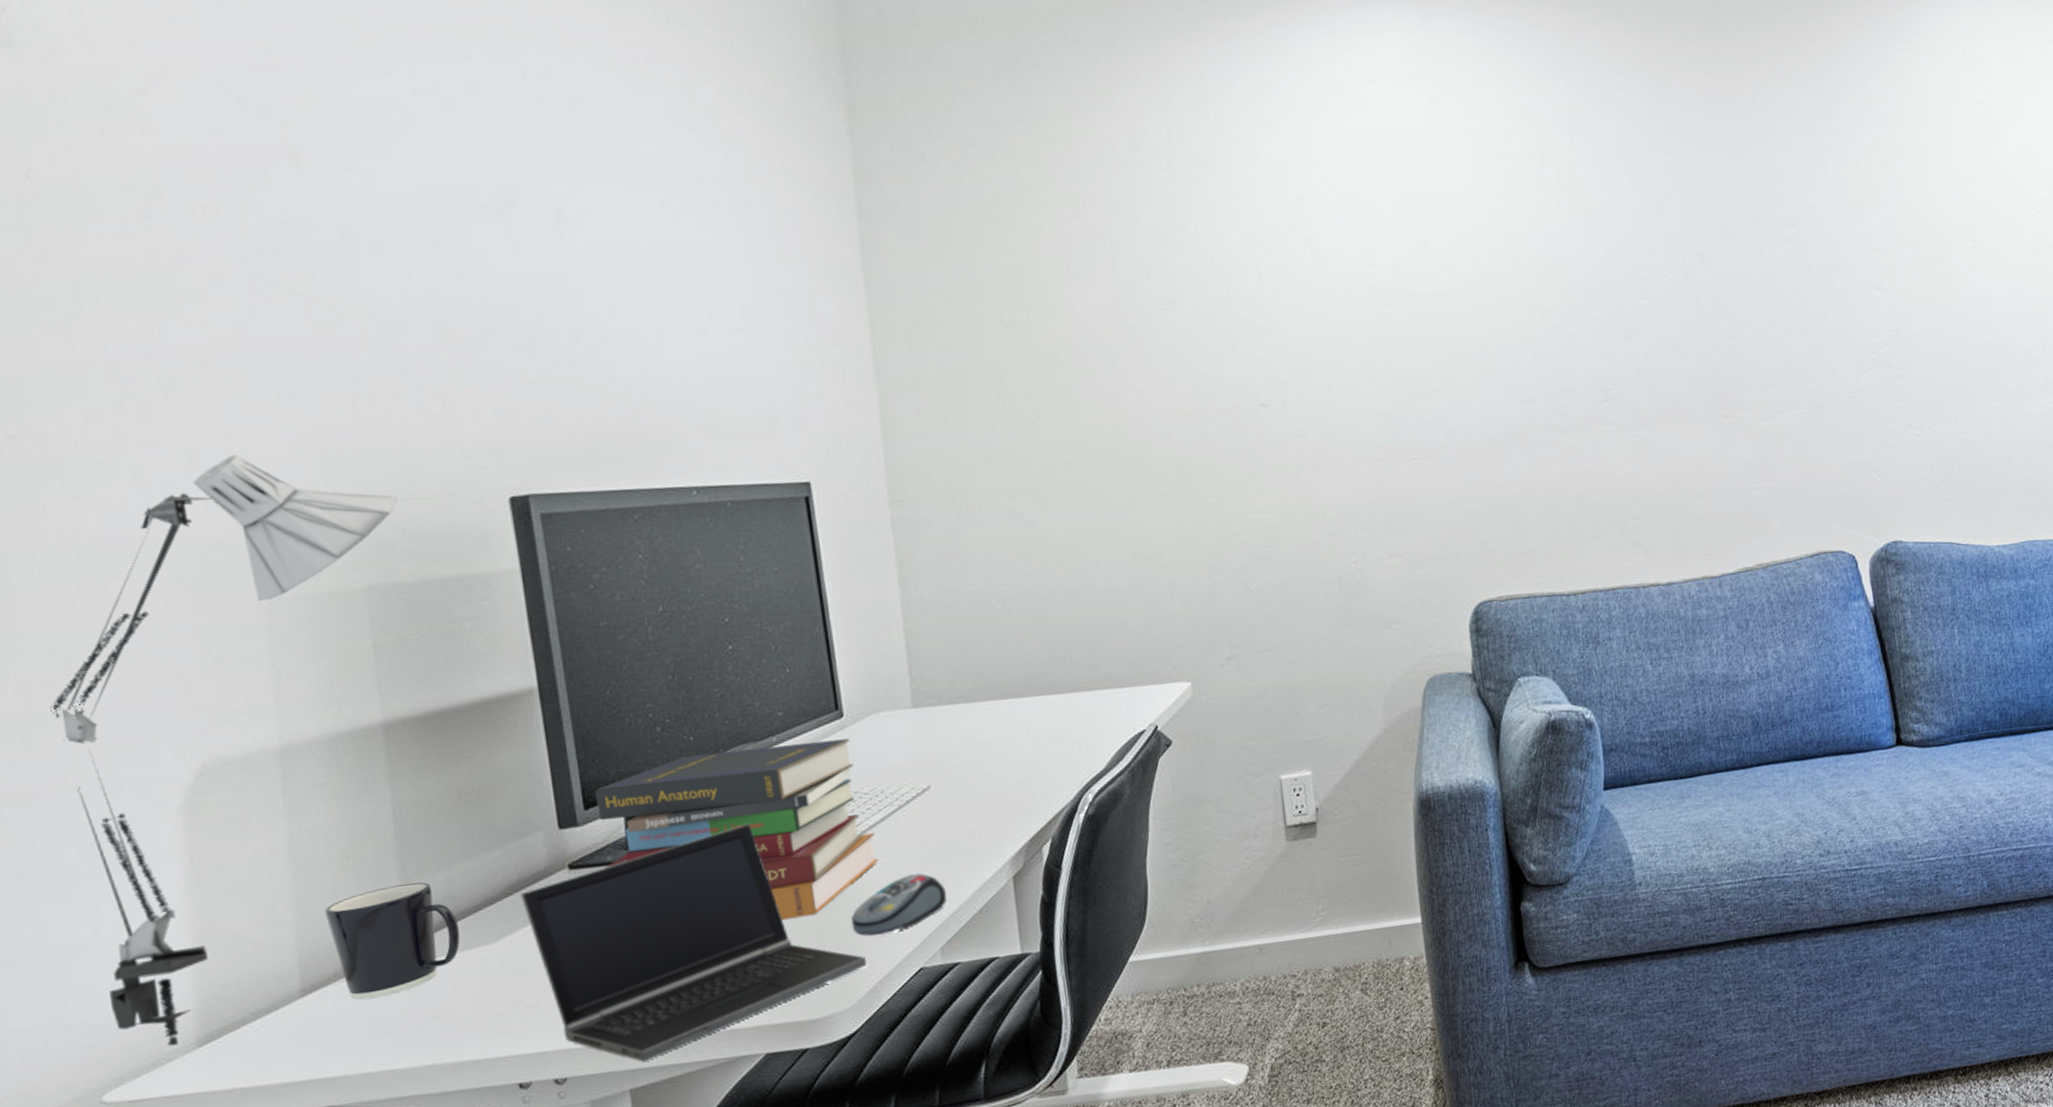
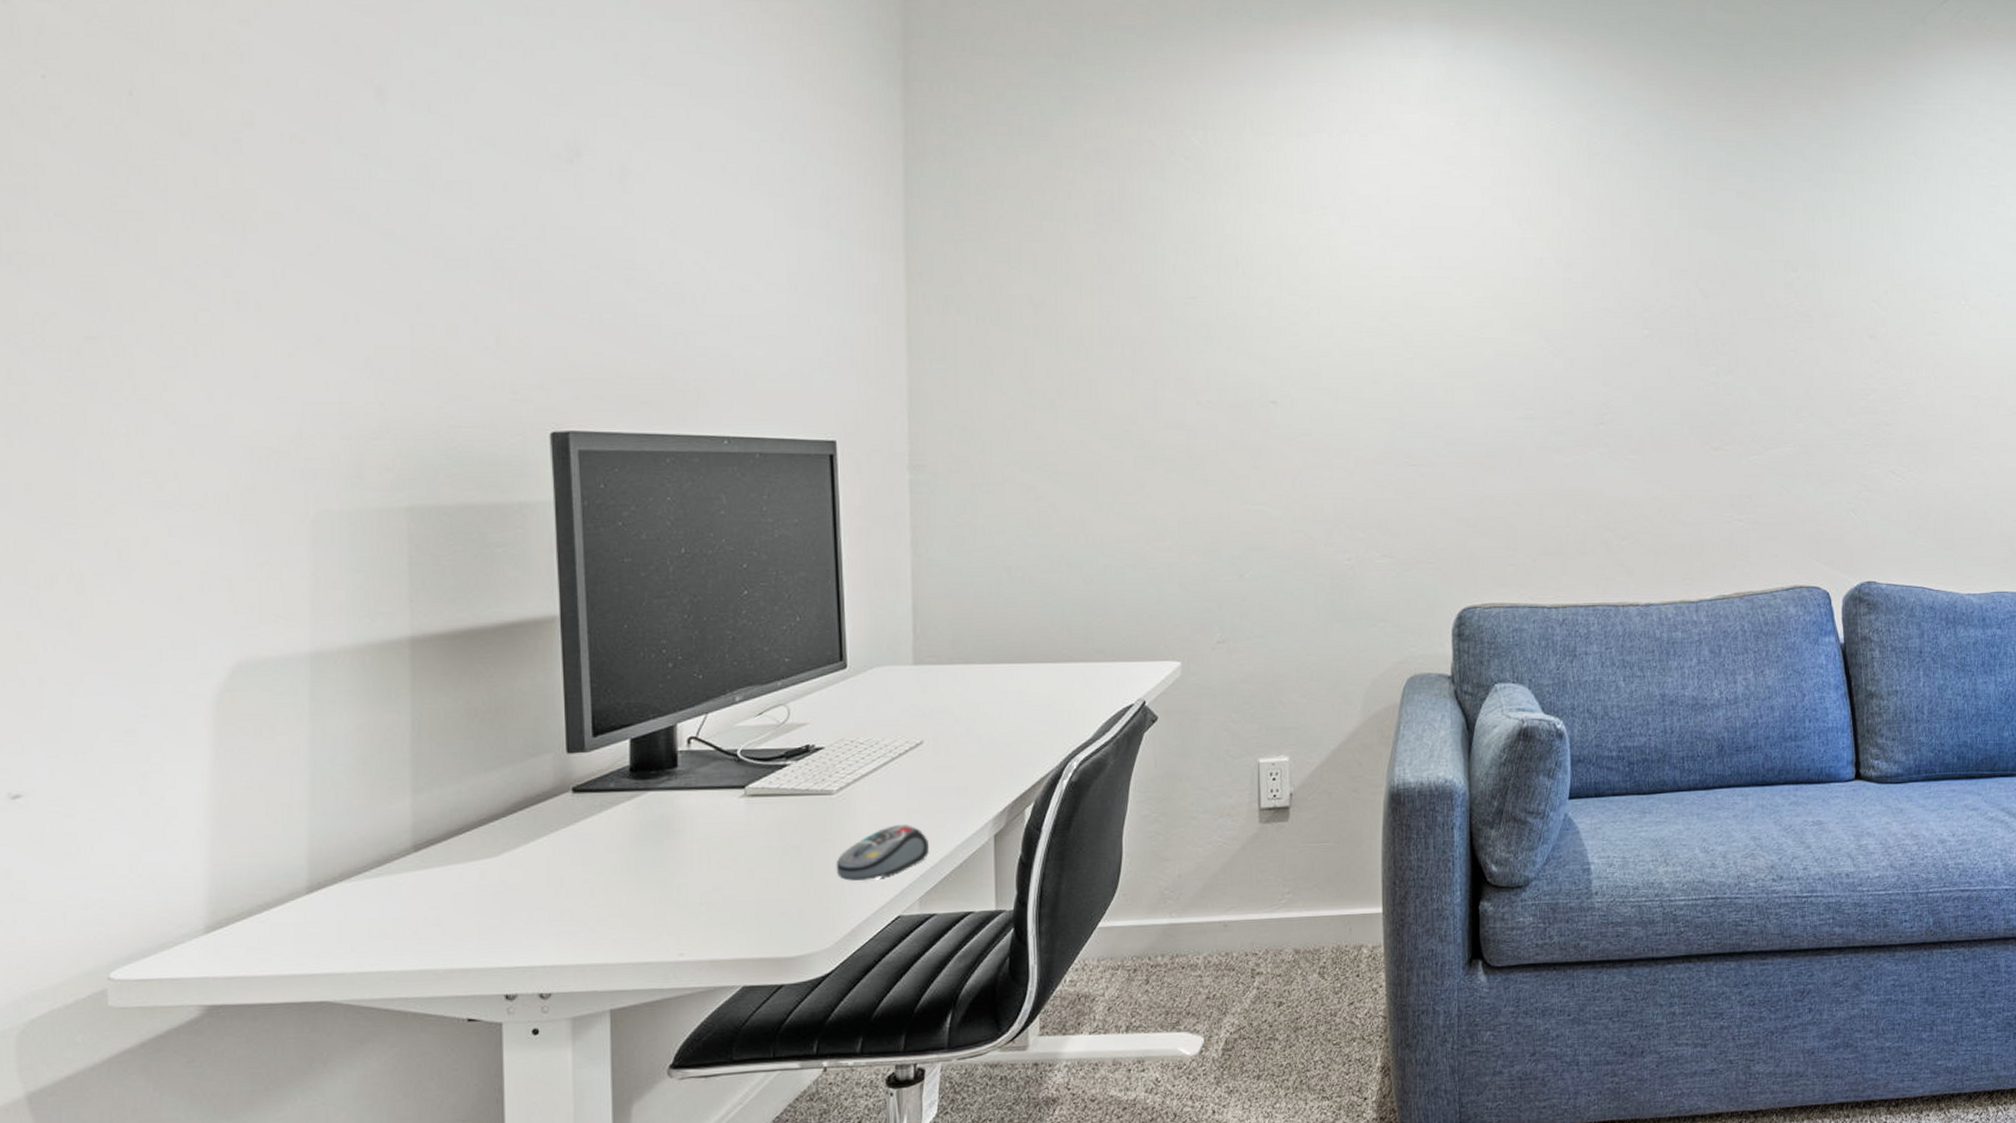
desk lamp: present [50,454,397,1047] -> none [100,371,445,931]
mug: present [324,882,460,1001] -> none [337,793,463,902]
laptop computer: present [520,823,866,1062] -> none [525,763,847,984]
books: present [595,738,879,920] -> none [605,689,868,858]

